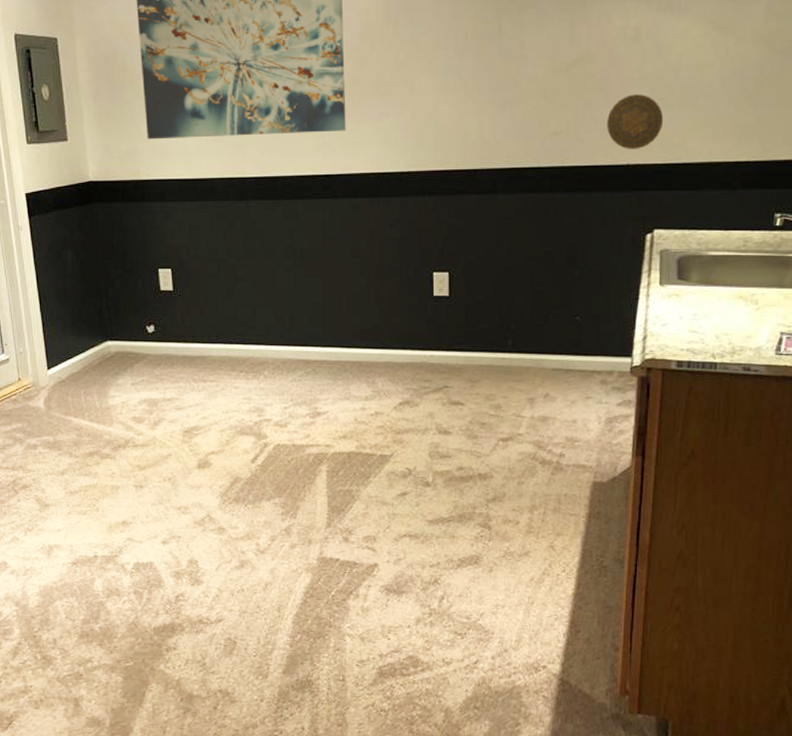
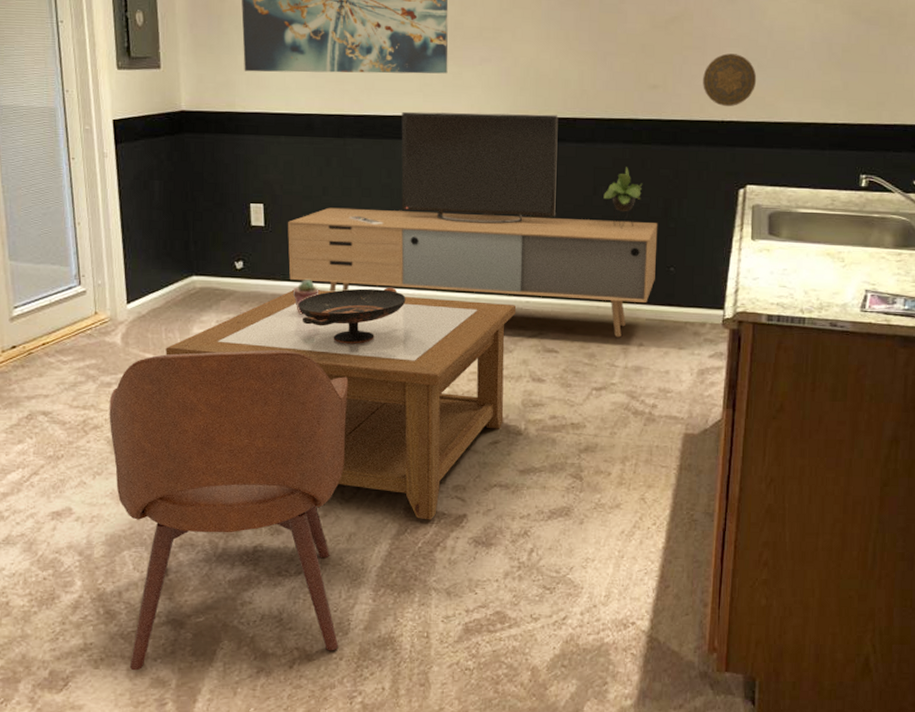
chair: none [36,409,260,711] -> present [109,349,349,671]
coffee table: none [85,350,421,570] -> present [165,290,517,520]
media console: none [196,167,563,388] -> present [288,111,658,338]
potted succulent: none [202,341,228,375] -> present [292,280,320,315]
decorative bowl: none [208,345,312,402] -> present [298,287,406,344]

